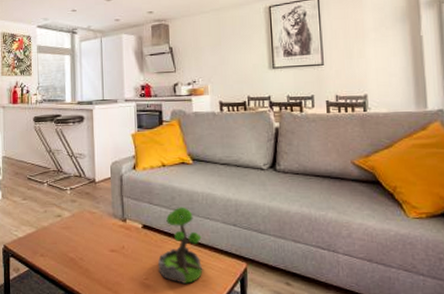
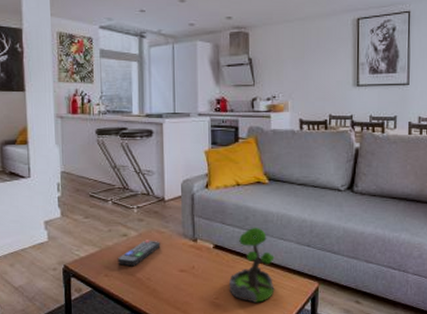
remote control: none [52,220,92,247] -> present [117,240,161,267]

